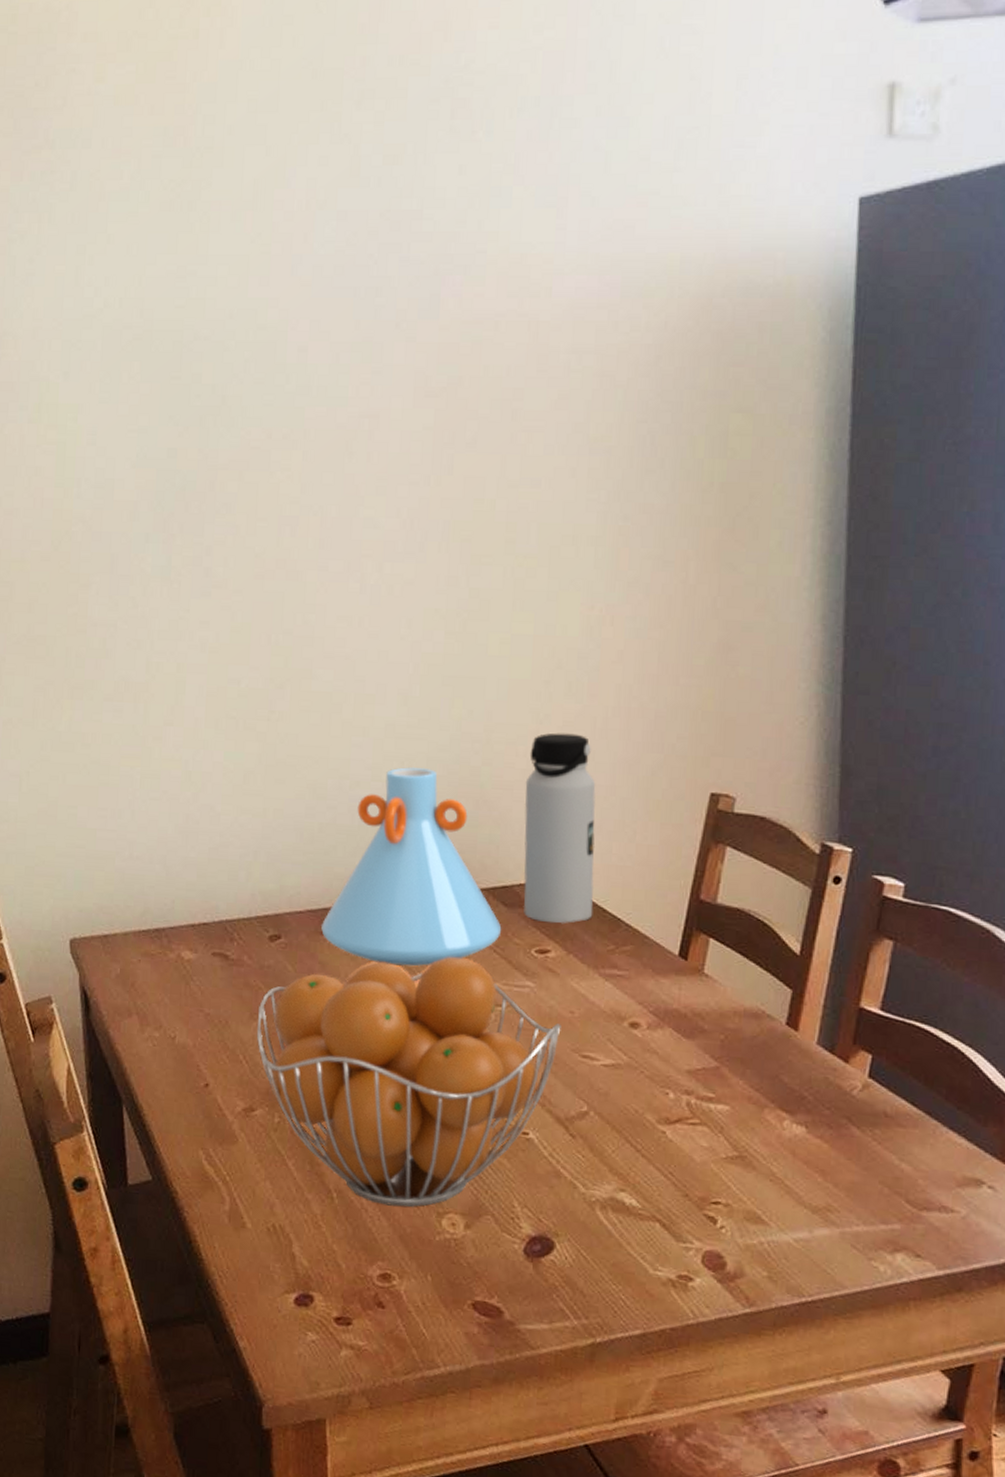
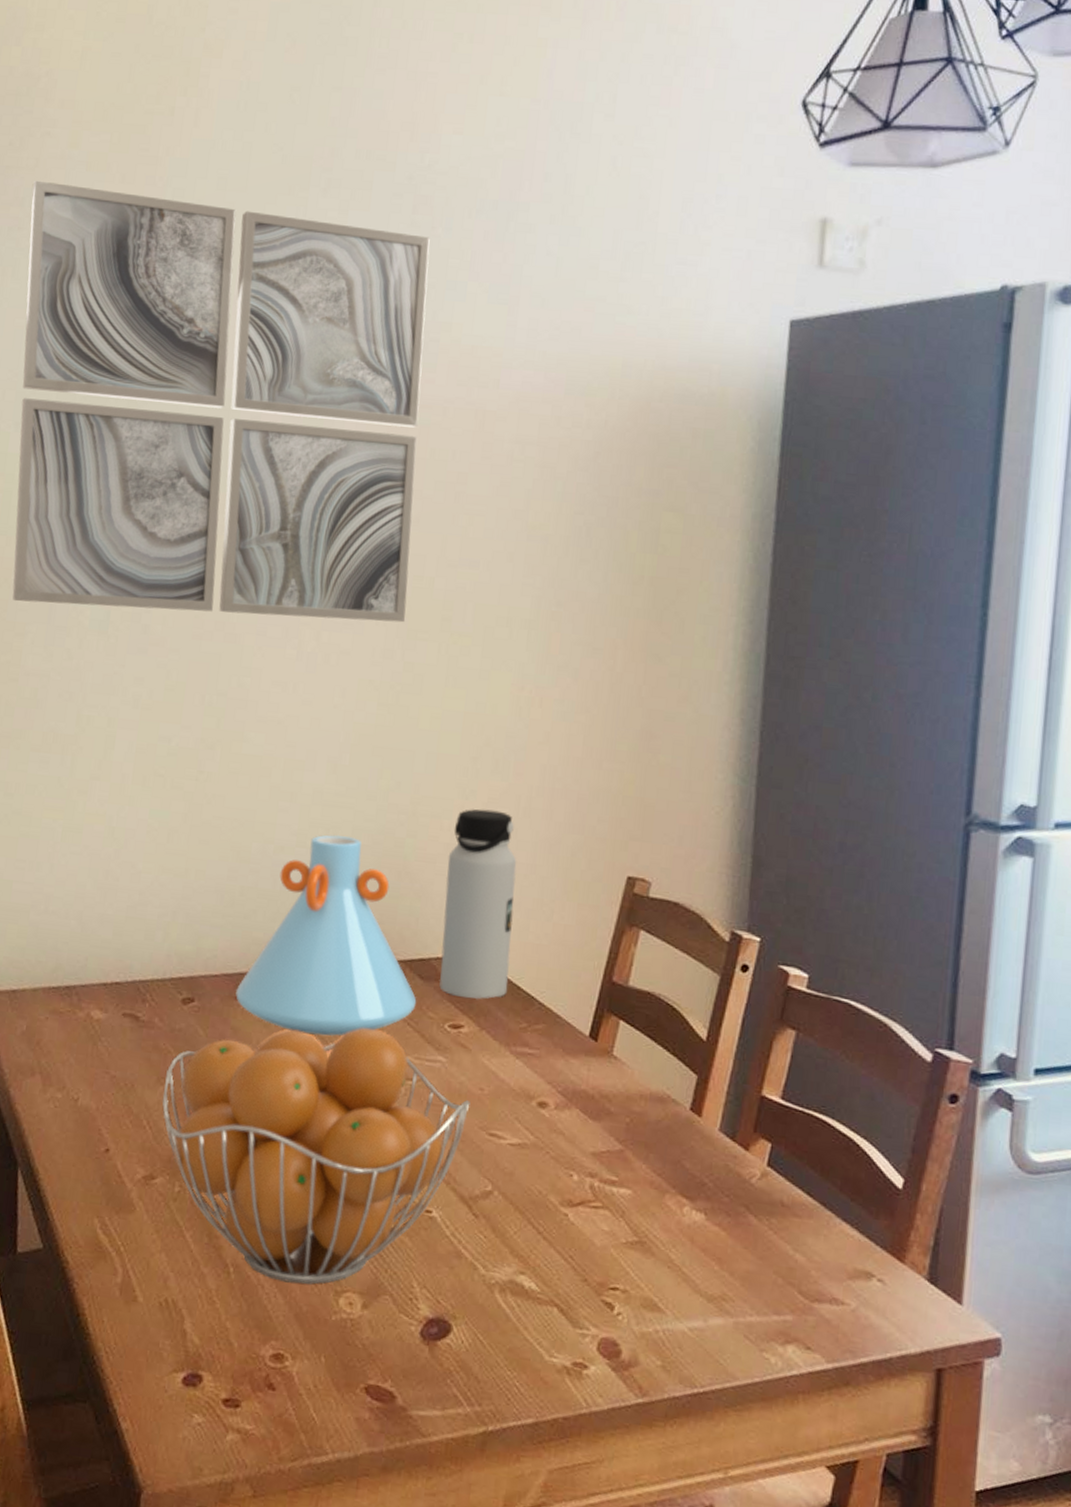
wall art: none [61,120,471,553] -> present [12,180,430,623]

